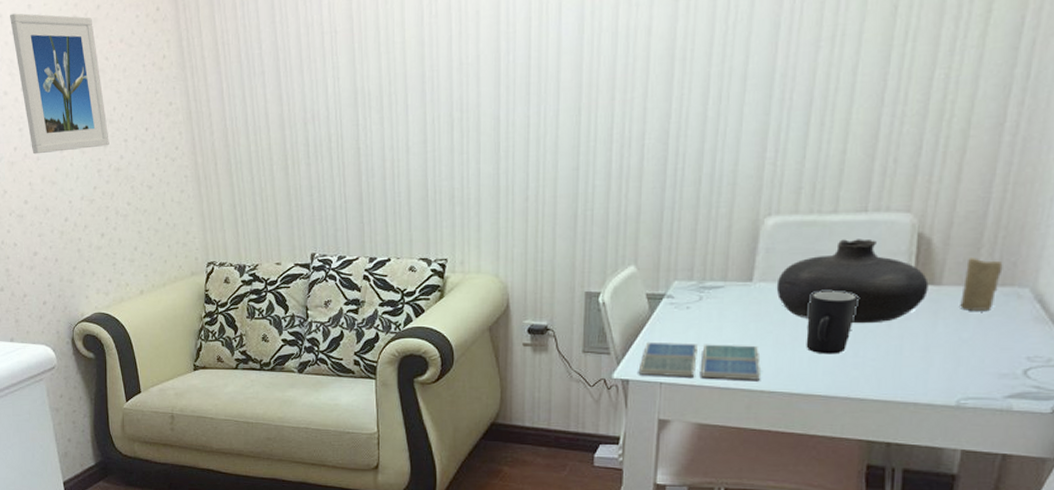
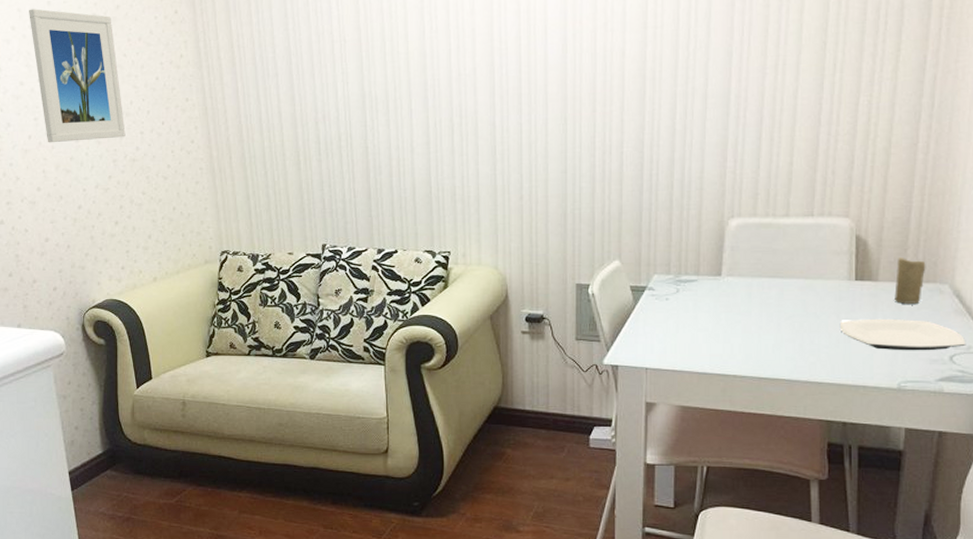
drink coaster: present [638,342,760,380] -> none [626,330,732,366]
vase: present [776,238,929,324] -> none [742,239,868,315]
mug: present [806,291,859,355] -> none [769,285,811,342]
plate: none [890,327,1046,364] -> present [839,318,966,351]

